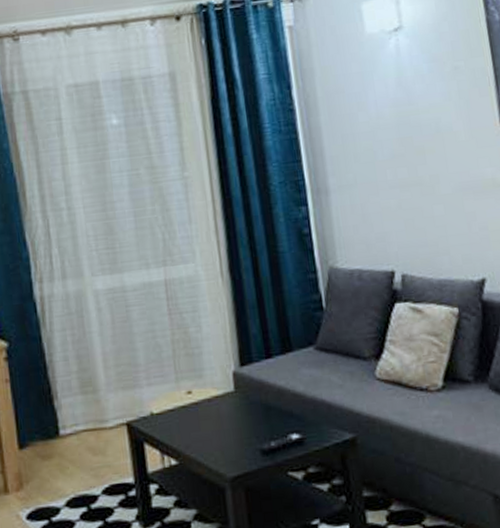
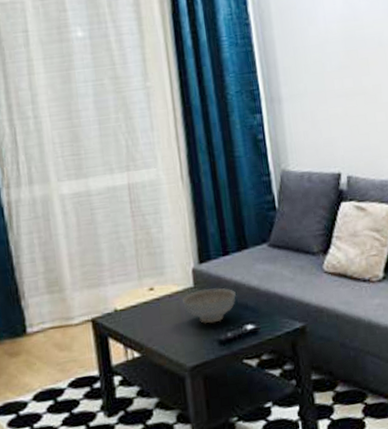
decorative bowl: none [221,393,280,432] -> present [181,288,236,324]

